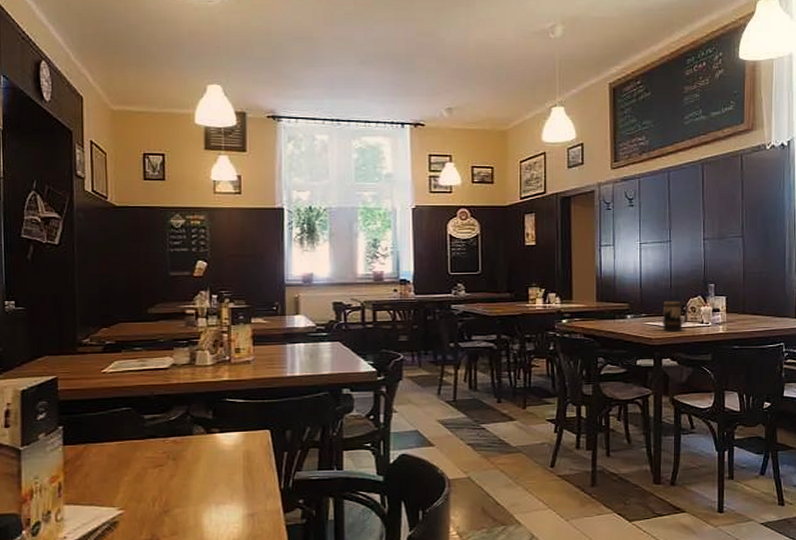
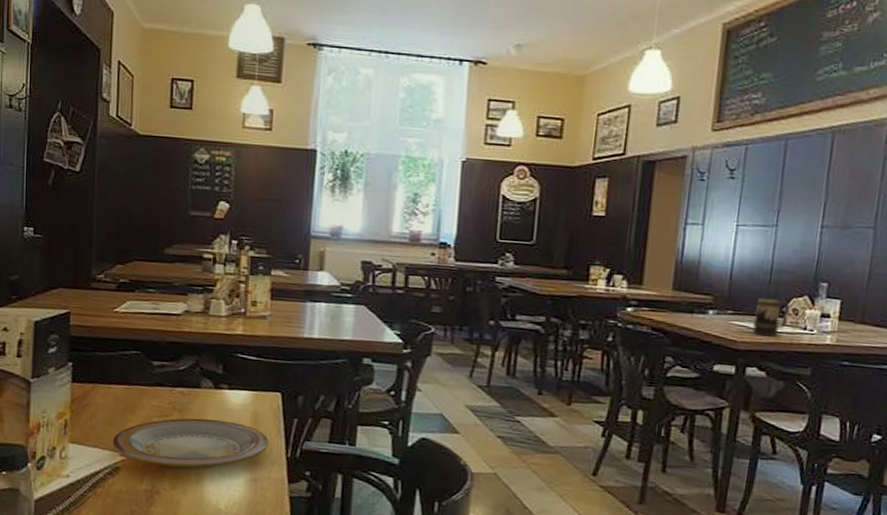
plate: none [108,462,262,515] -> present [112,418,269,469]

